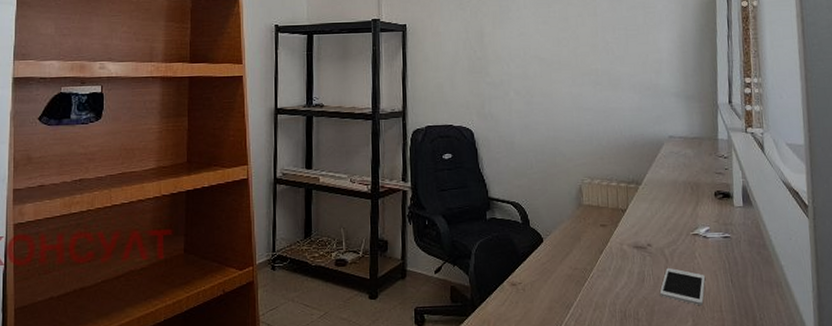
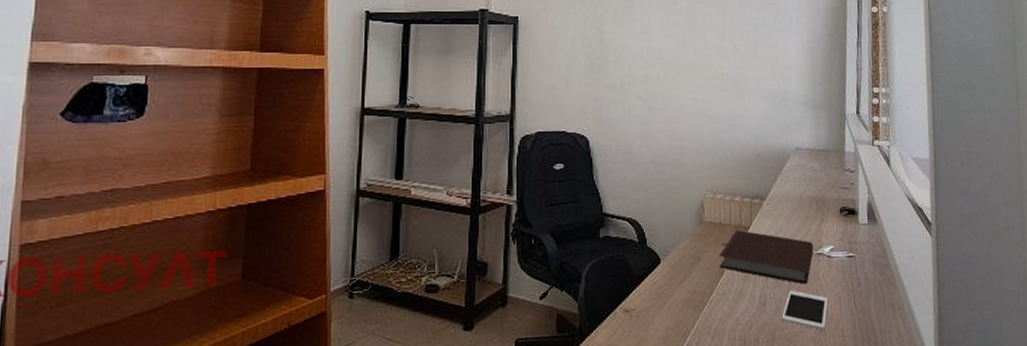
notebook: none [598,212,690,263] -> present [719,230,814,285]

